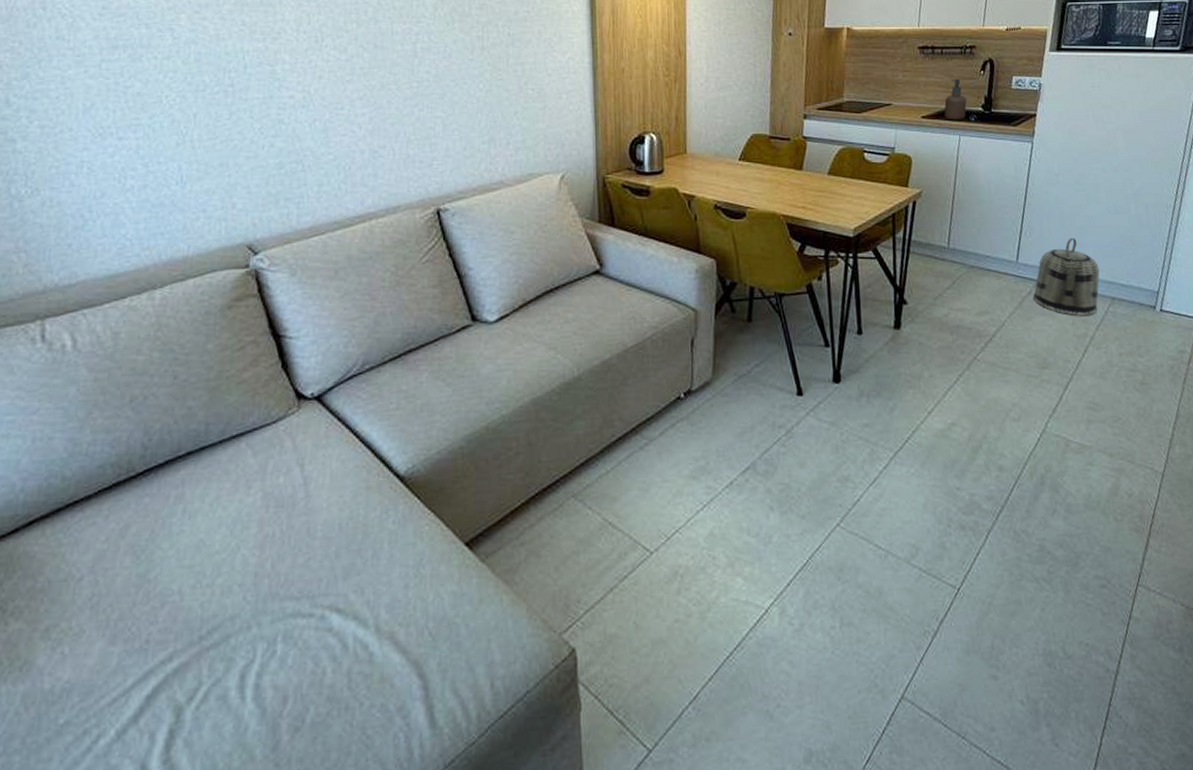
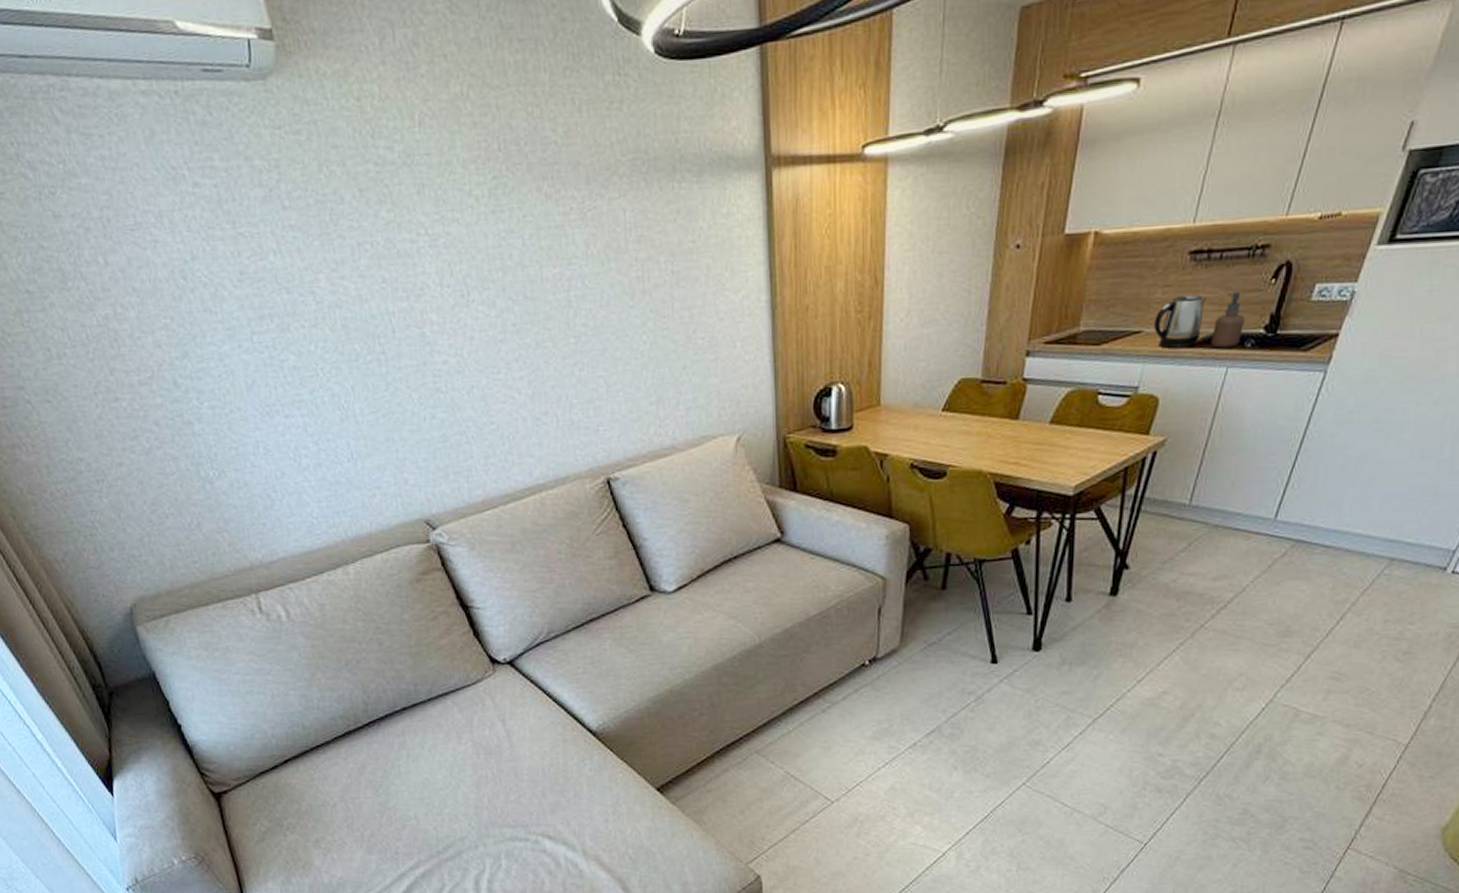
kettle: none [900,78,936,119] -> present [1154,294,1207,349]
basket: present [1032,238,1100,317] -> none [1287,490,1382,581]

